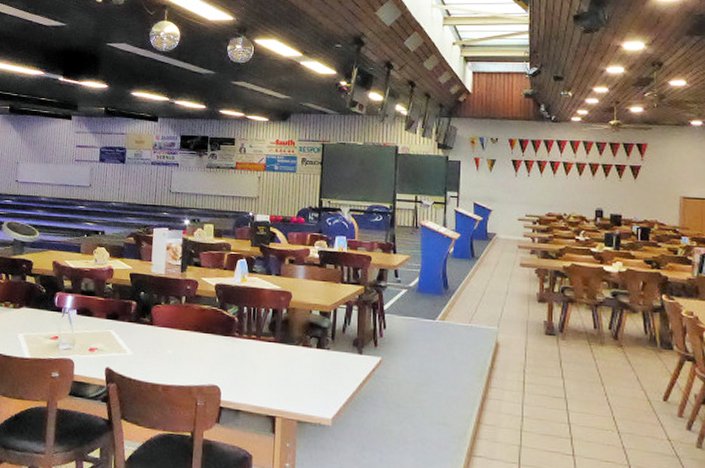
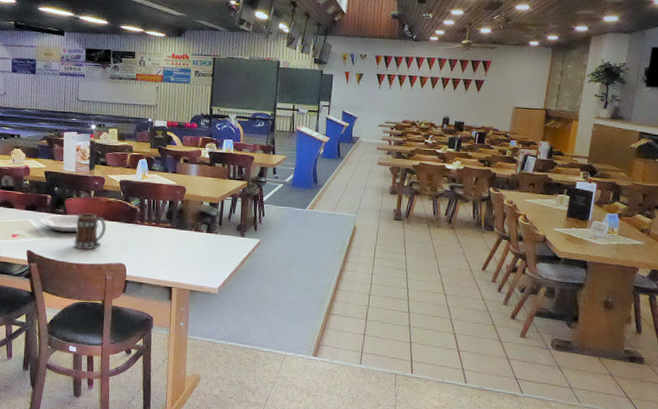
plate: none [122,324,166,348] -> present [40,214,78,234]
beer mug: none [160,323,199,369] -> present [74,213,107,251]

